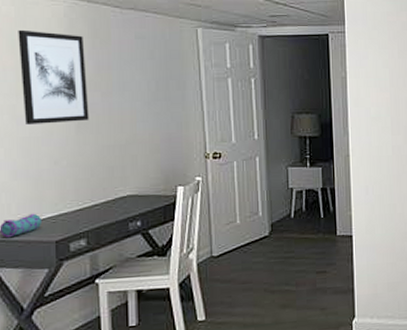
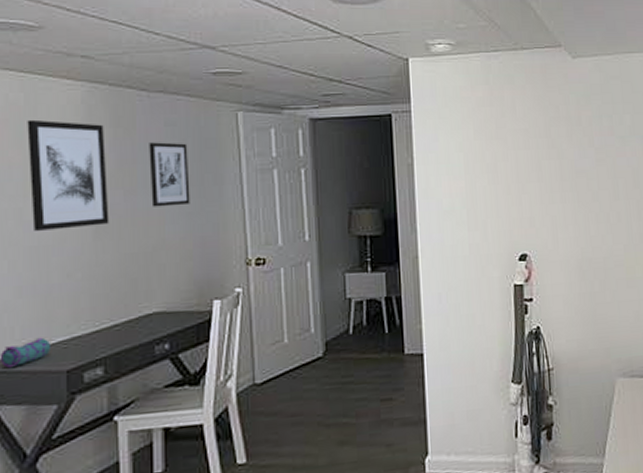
wall art: none [122,52,158,107] -> present [149,142,190,207]

